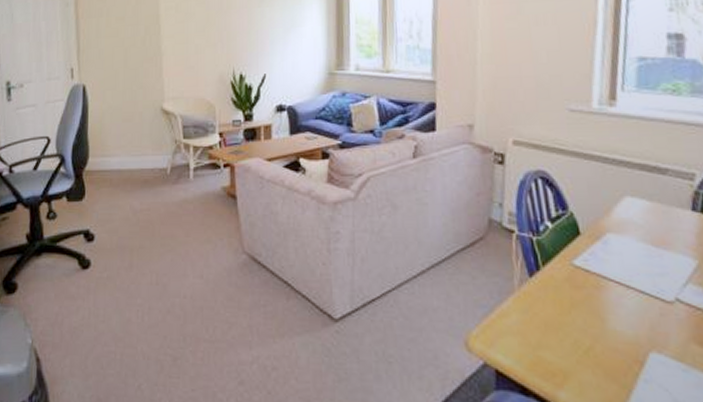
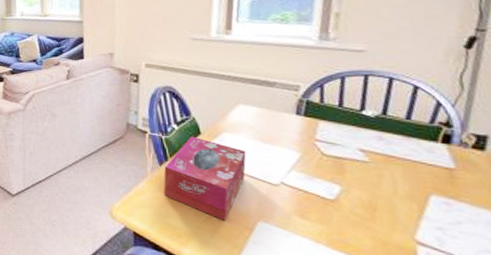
tissue box: none [534,237,635,352] -> present [163,136,247,221]

